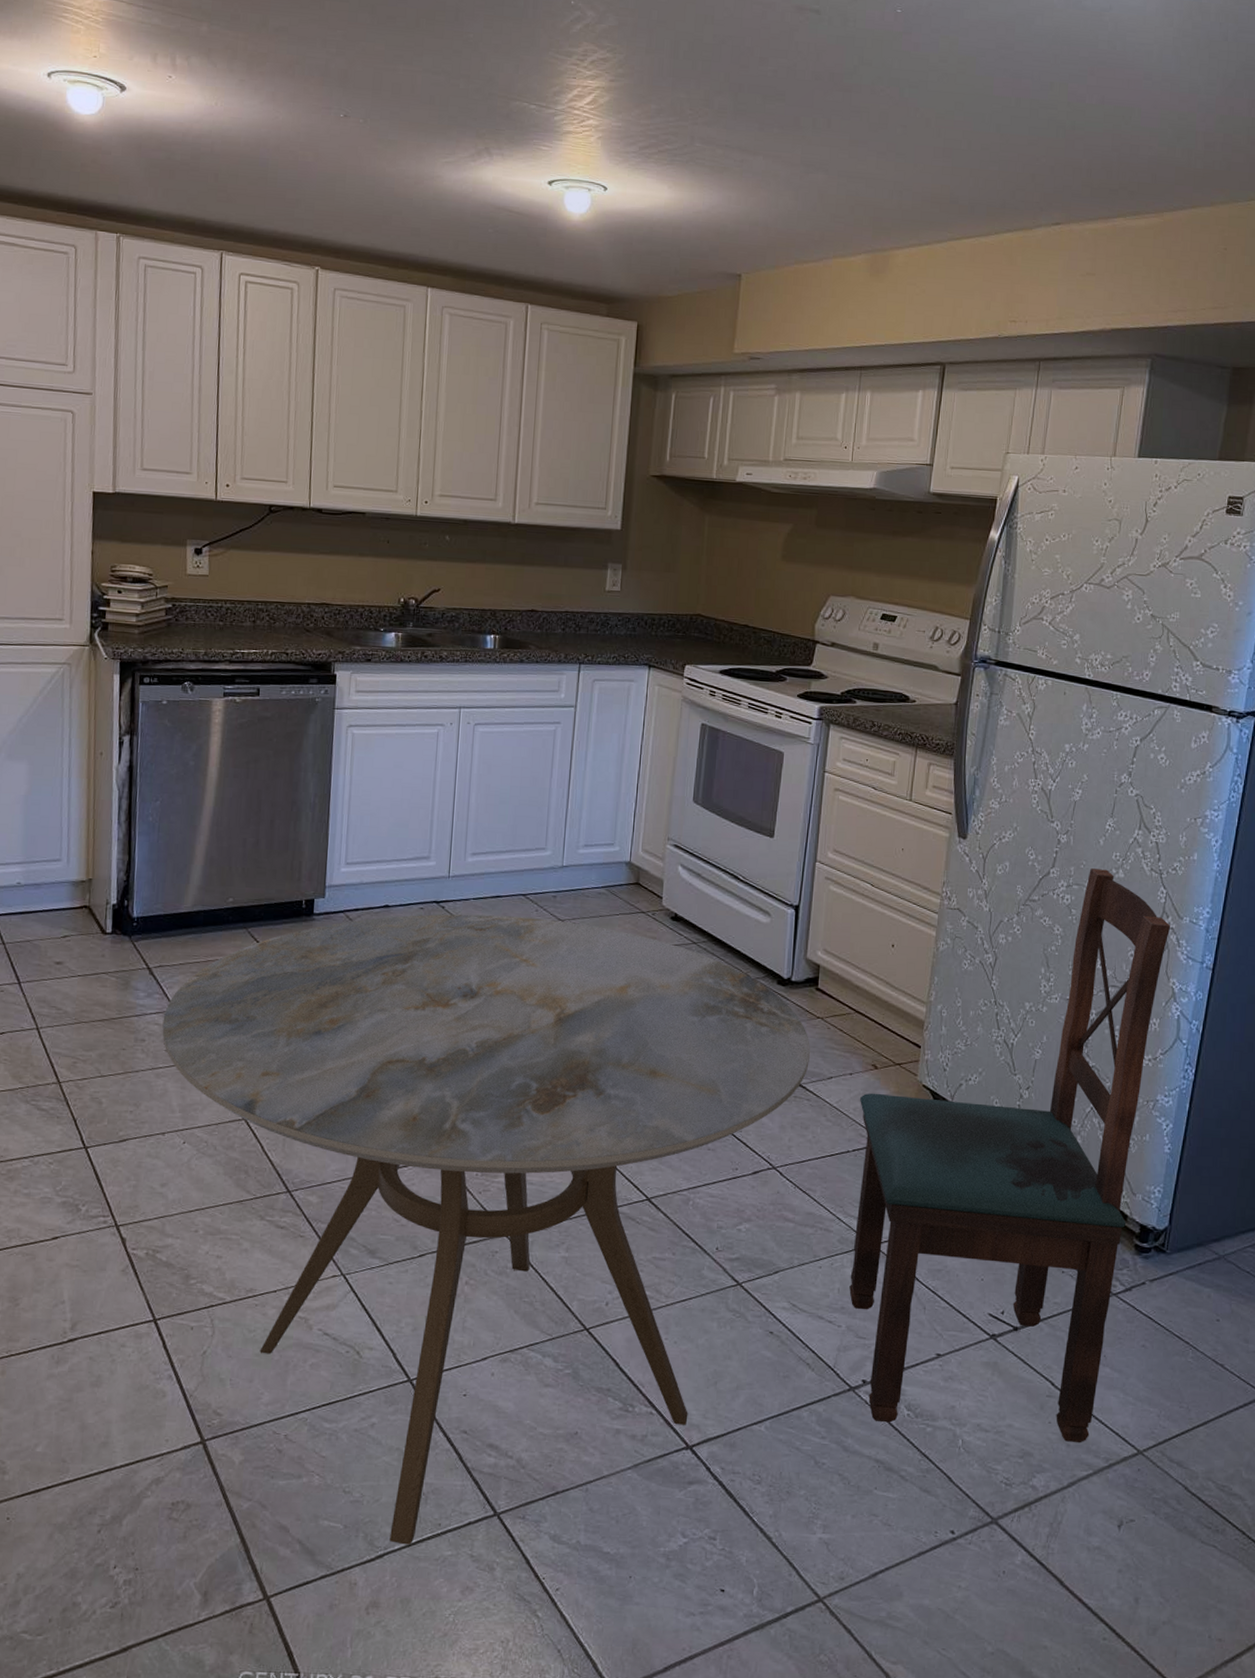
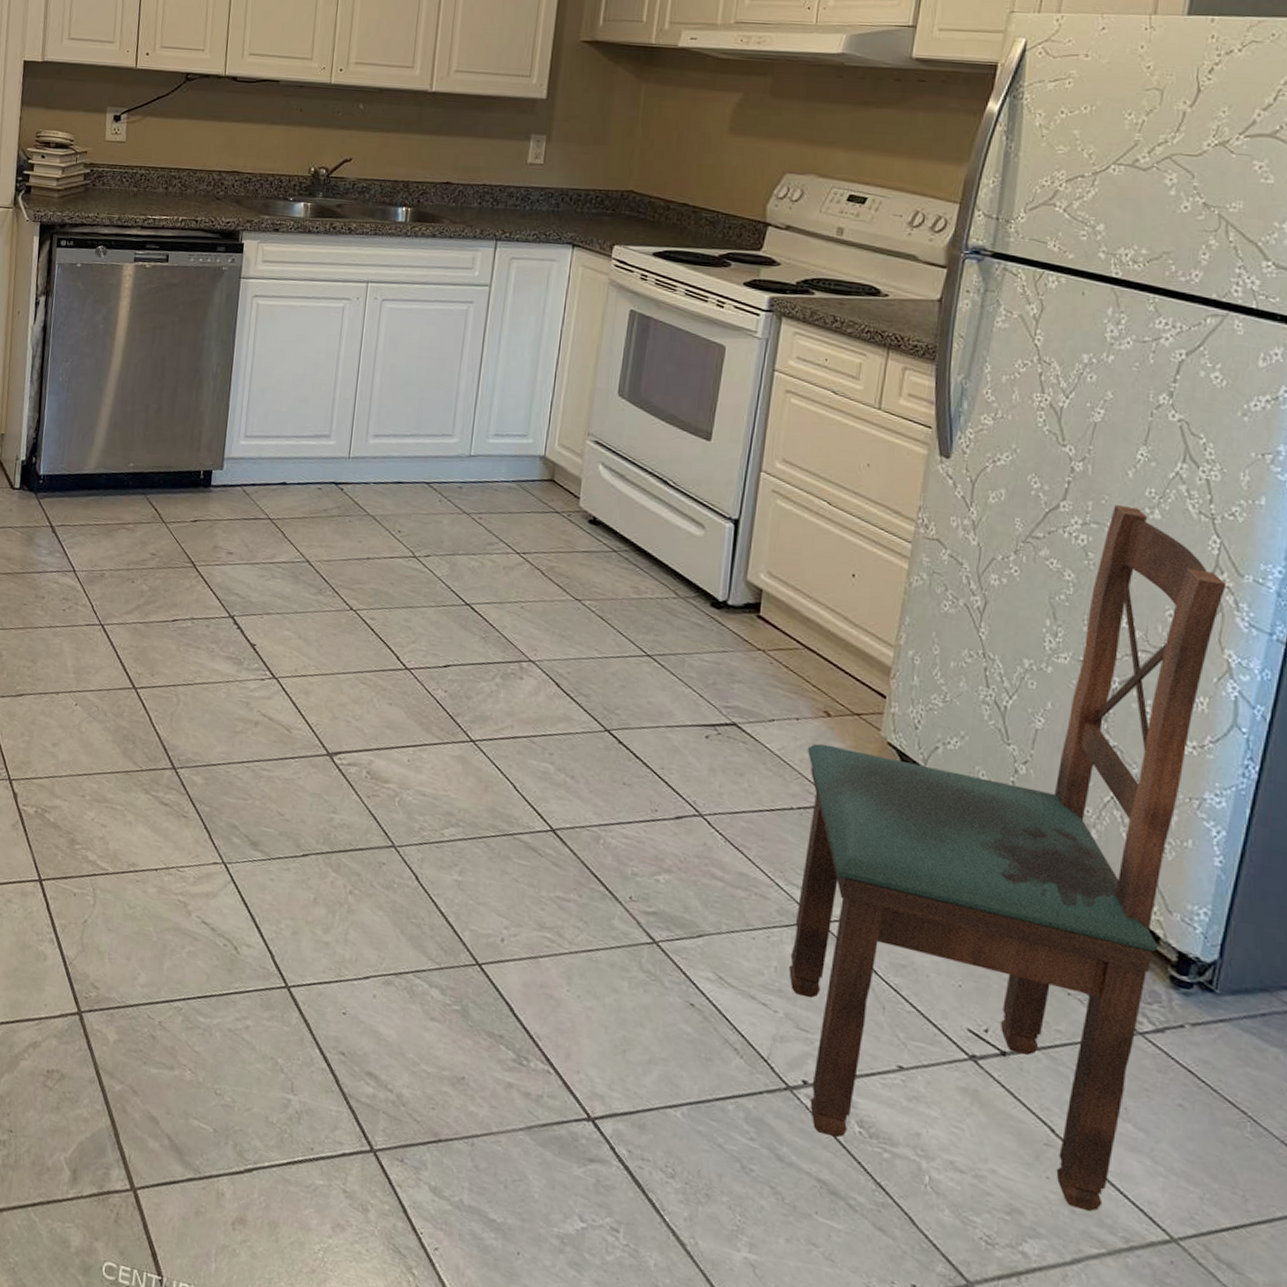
dining table: present [162,914,810,1545] -> none [61,494,748,1165]

